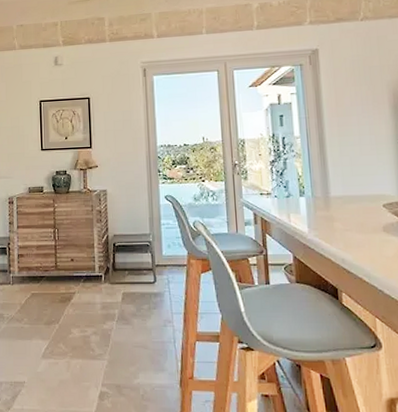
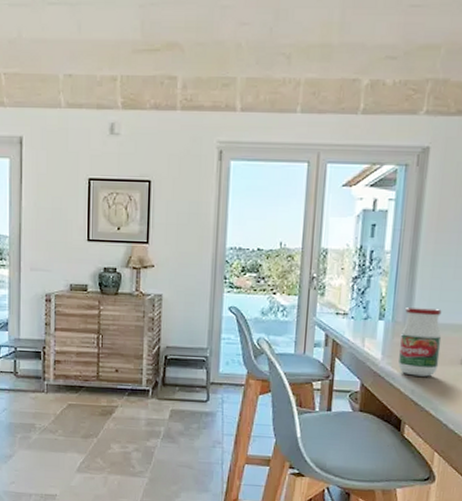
jar: none [322,183,363,246] -> present [398,308,442,377]

